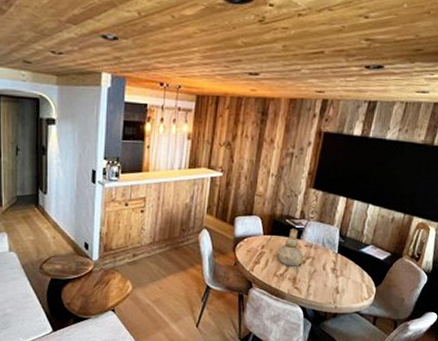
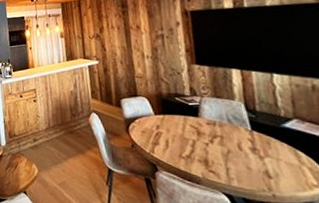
vase: present [276,228,304,267] -> none [174,106,210,147]

